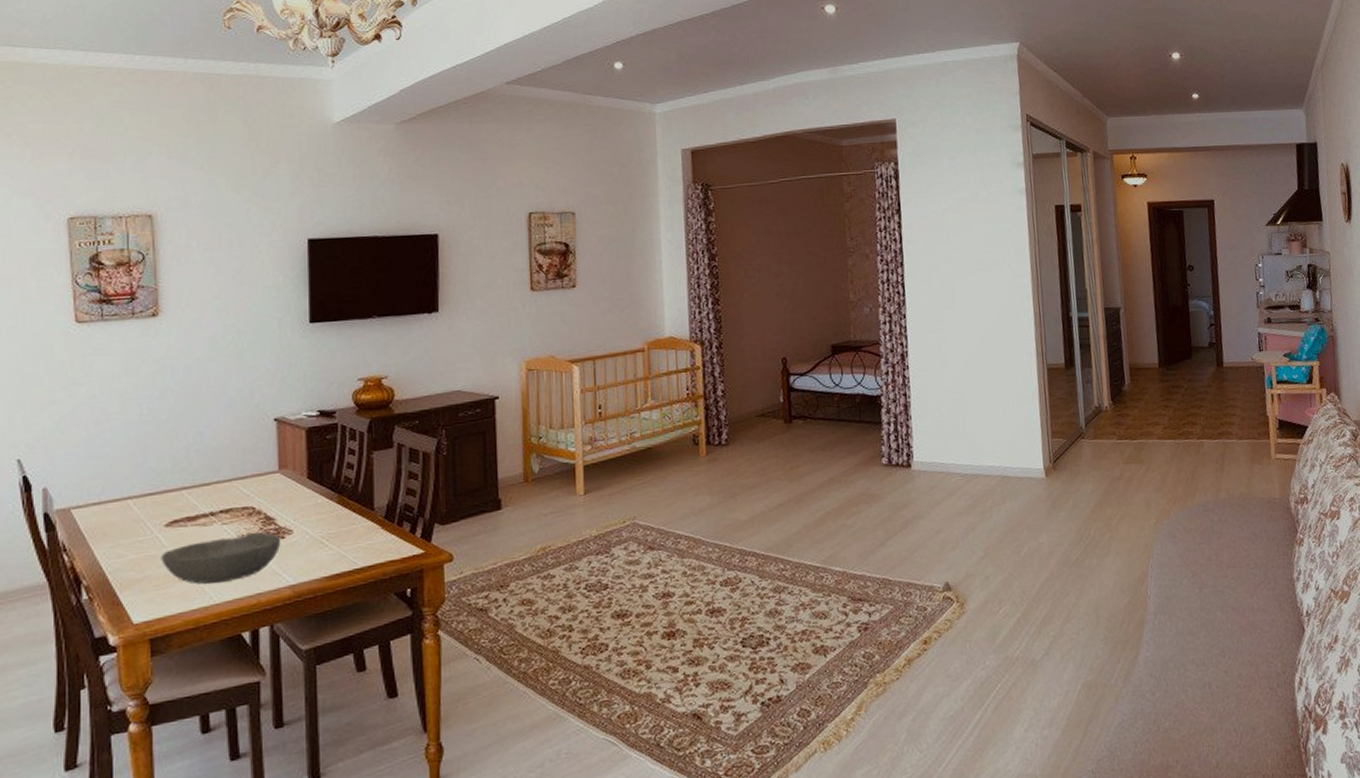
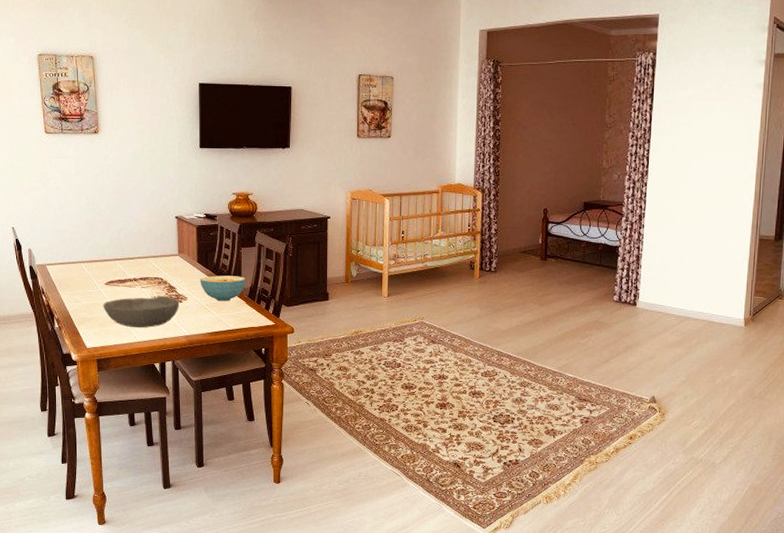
cereal bowl: none [311,491,381,530] -> present [200,275,246,302]

